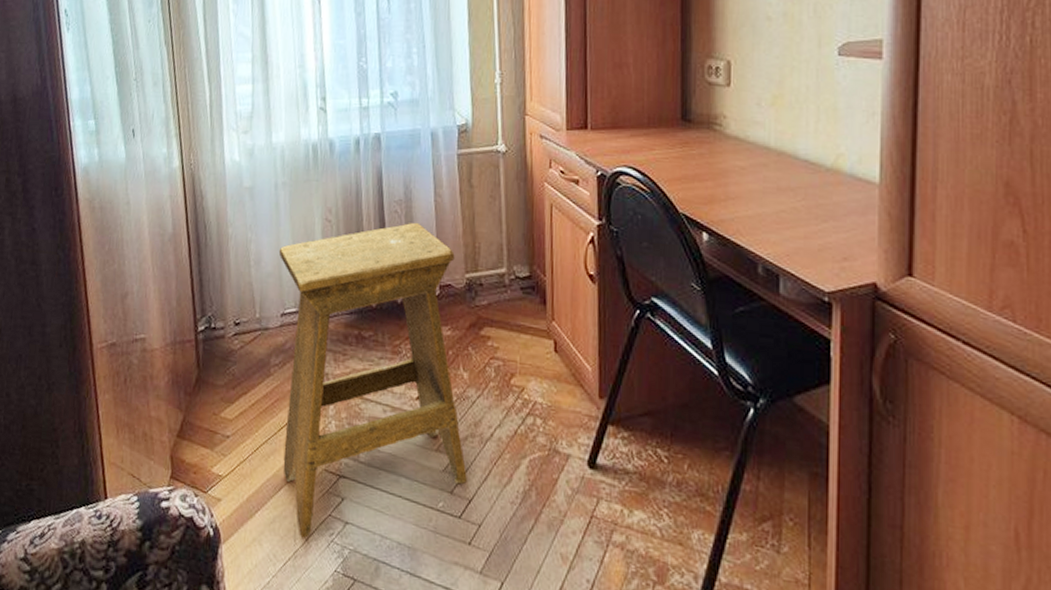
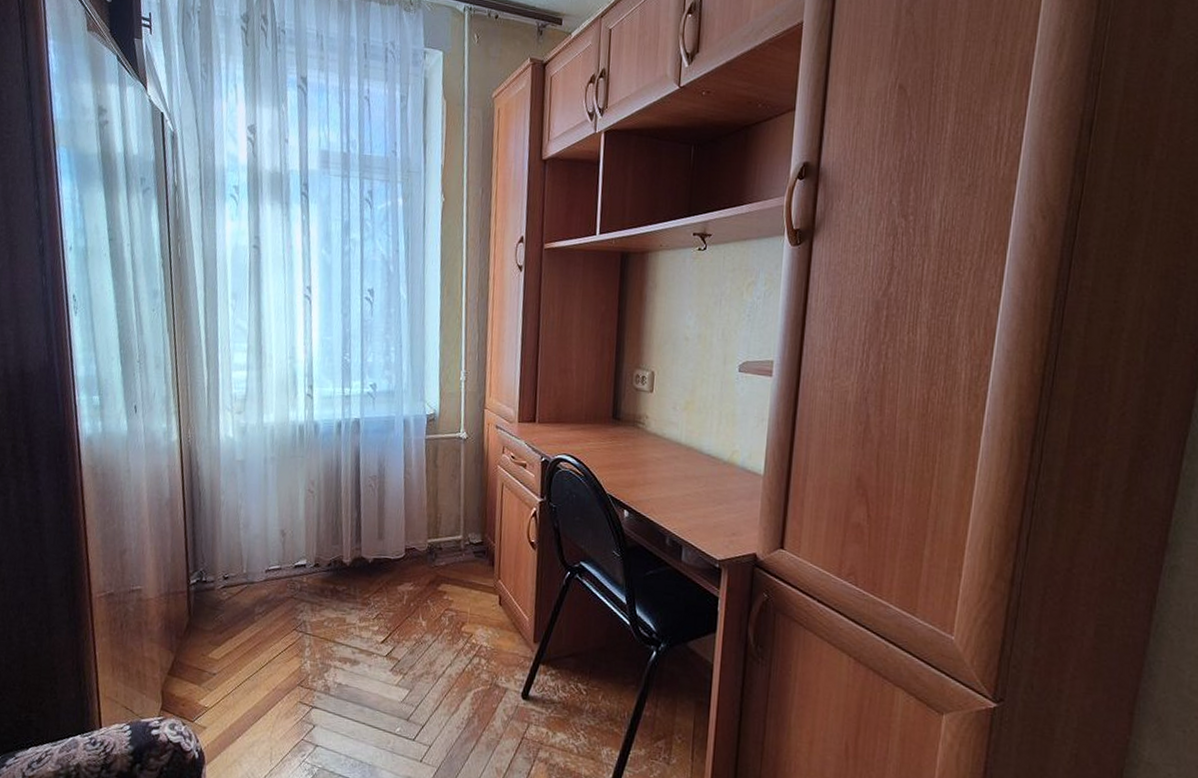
stool: present [278,222,467,538] -> none [262,495,422,759]

